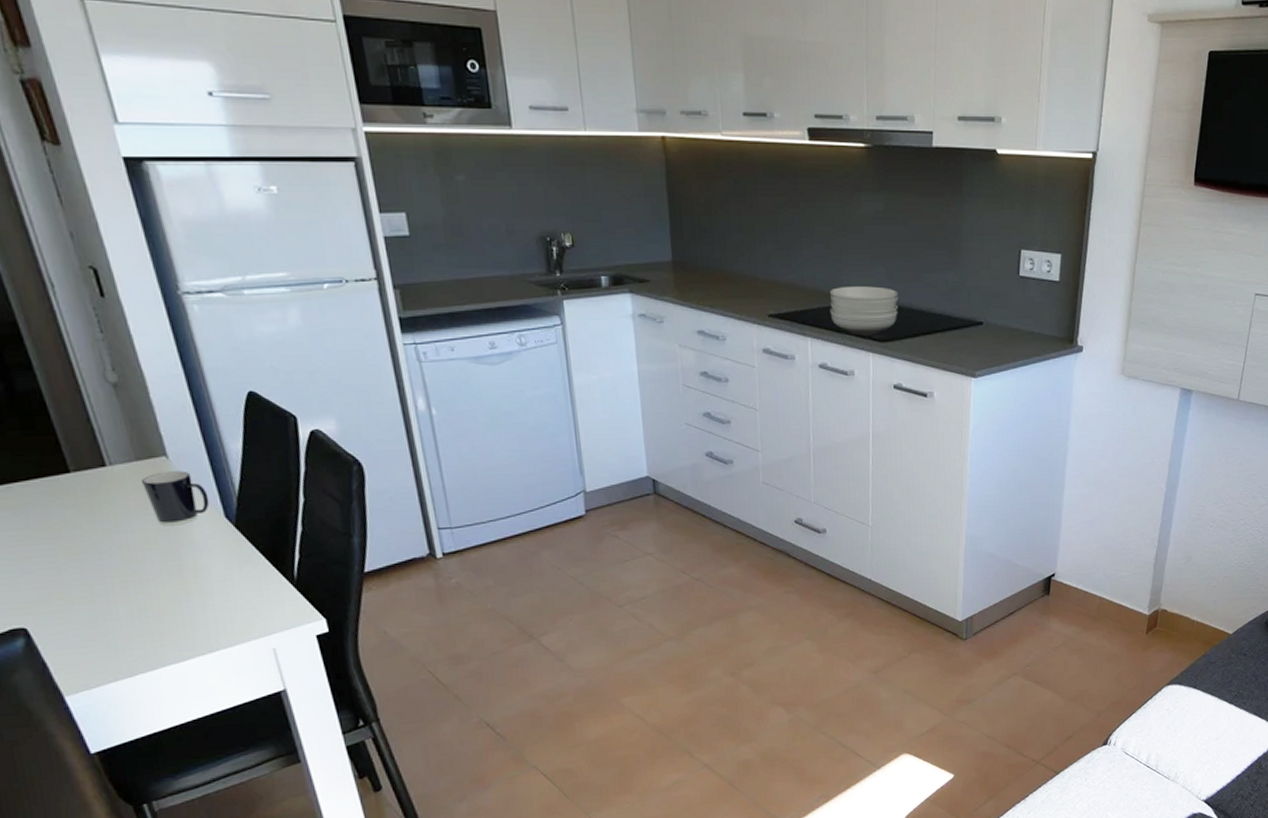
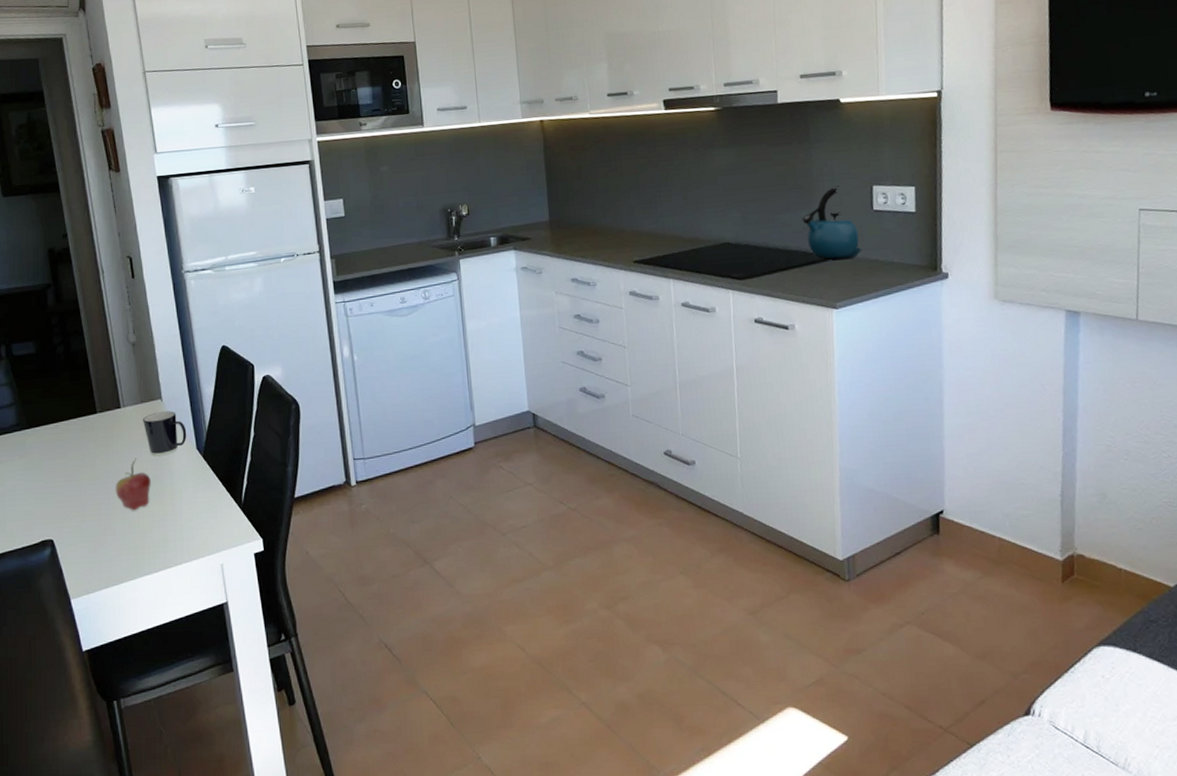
fruit: none [111,528,165,592] -> present [115,458,151,511]
bowl: present [829,285,899,335] -> none [688,229,755,275]
kettle: none [948,247,1007,327] -> present [802,186,864,260]

